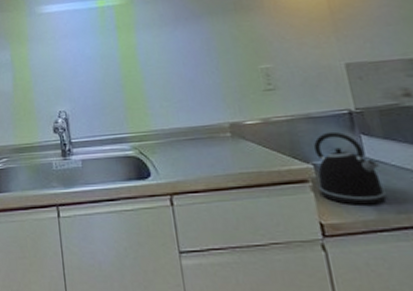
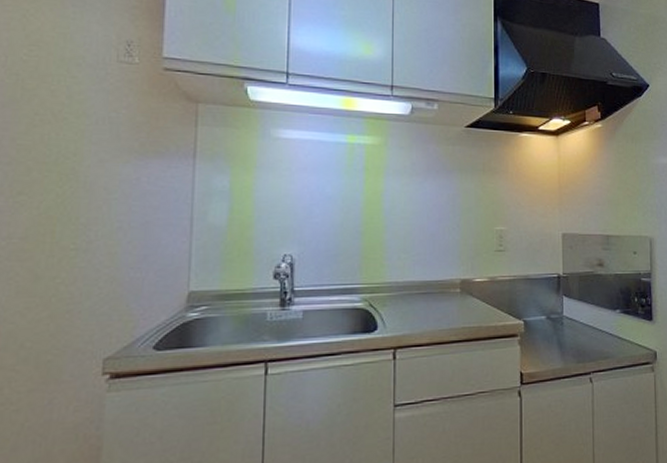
kettle: present [313,131,386,205] -> none [524,292,572,357]

